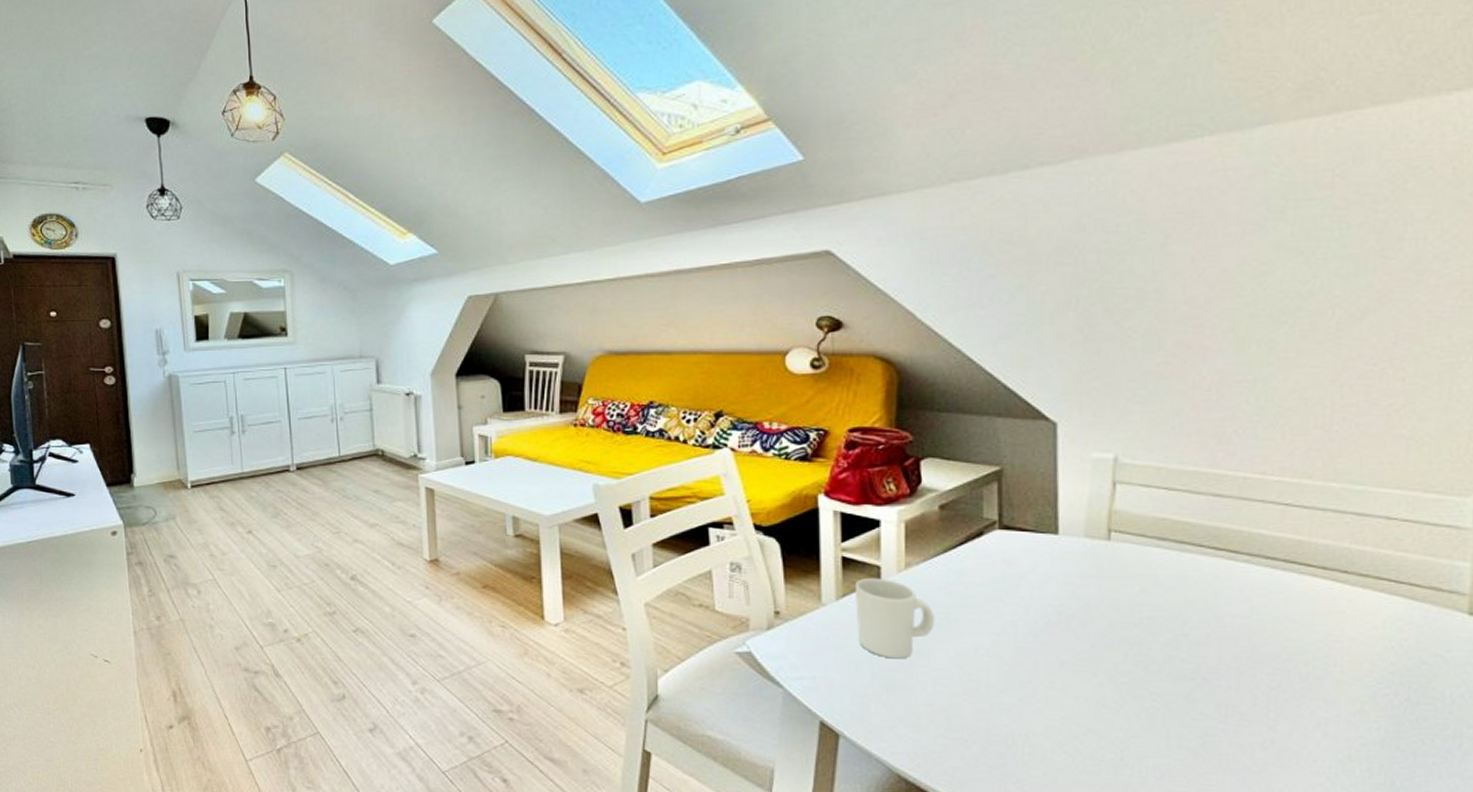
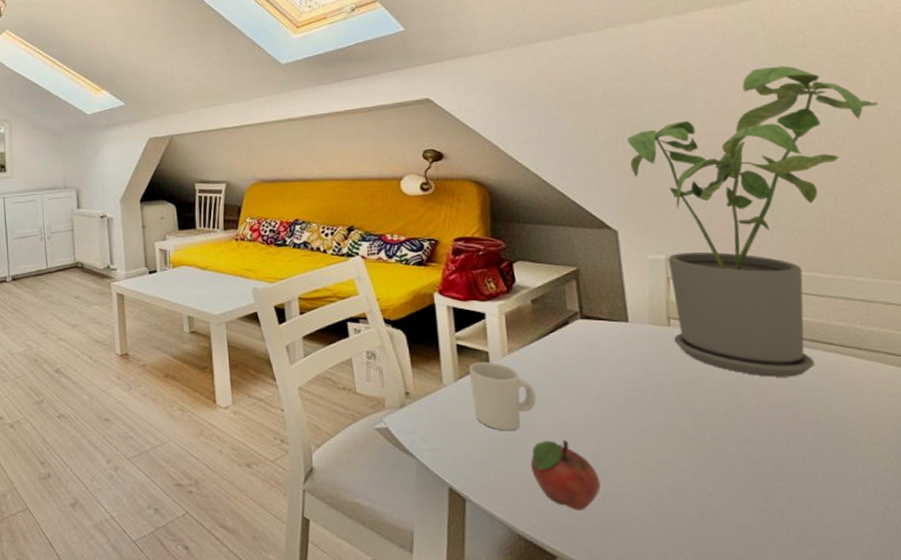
fruit: none [921,671,1003,751] -> present [531,440,601,511]
house plant: none [1082,213,1418,604] -> present [627,65,878,377]

